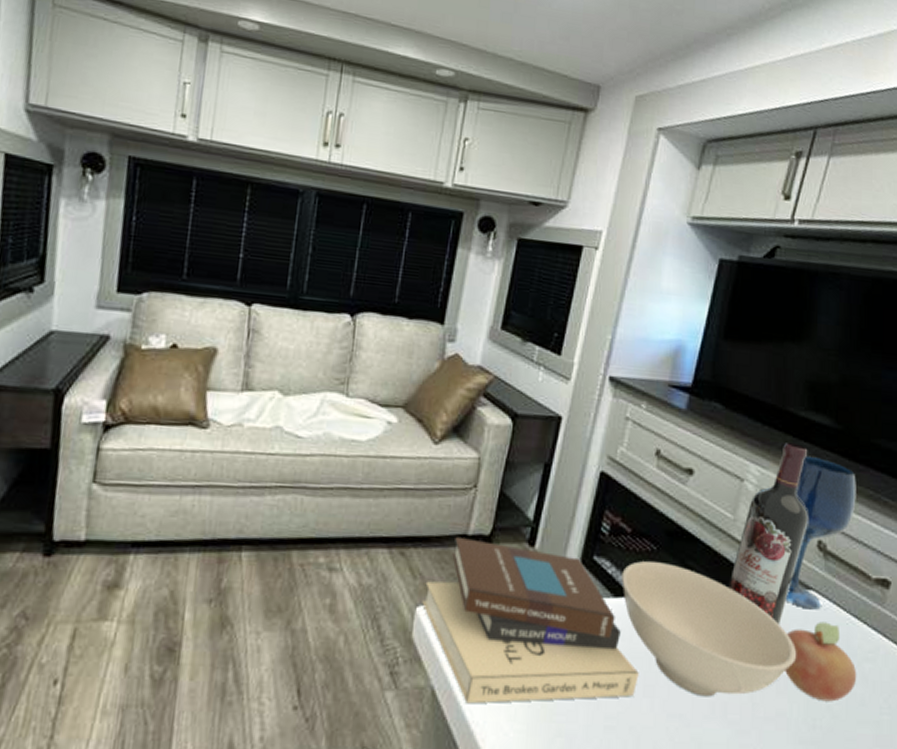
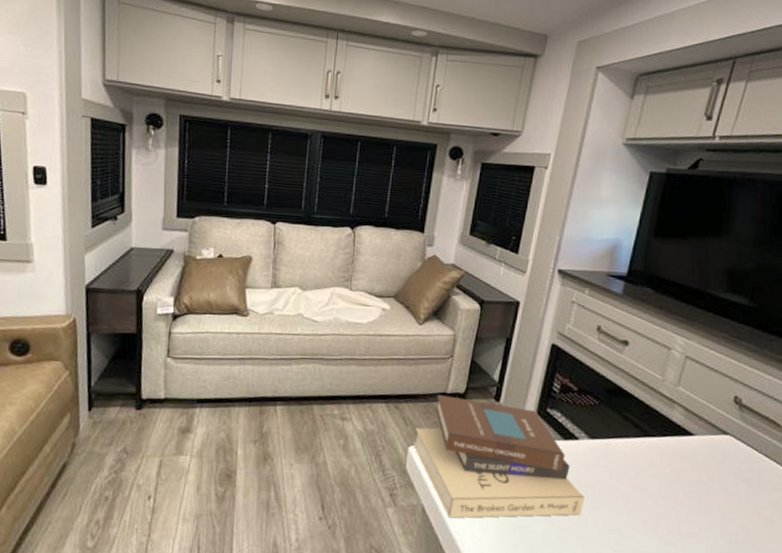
bowl: present [622,561,797,697] -> none [570,412,716,517]
wine bottle: present [728,443,808,624] -> none [658,319,726,462]
wineglass: present [785,455,856,610] -> none [706,328,768,451]
fruit: present [785,622,857,702] -> none [706,460,767,522]

